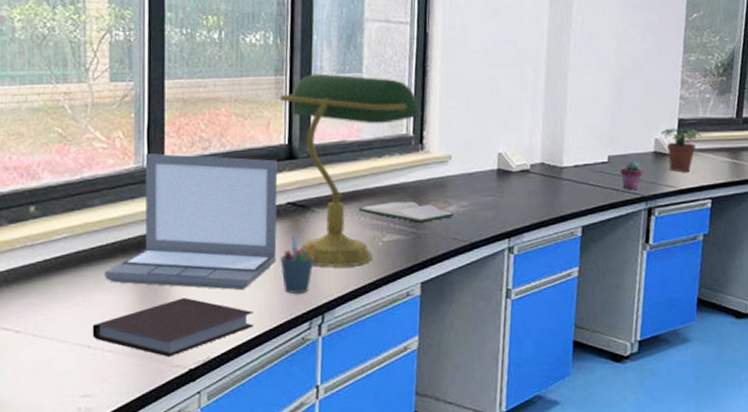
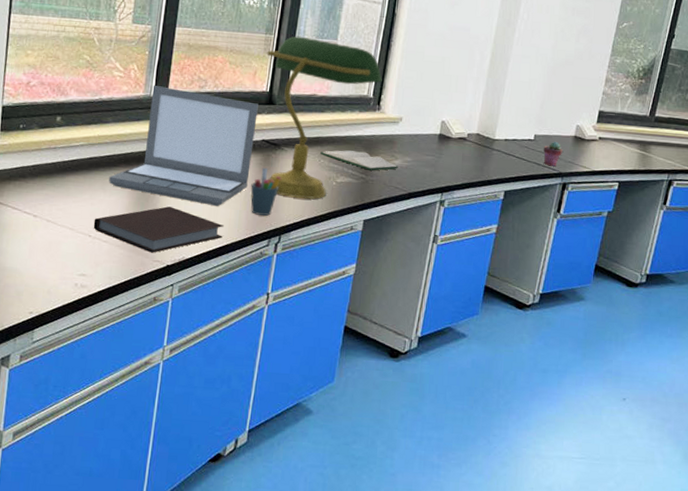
potted plant: present [660,128,702,172] -> none [582,118,618,157]

